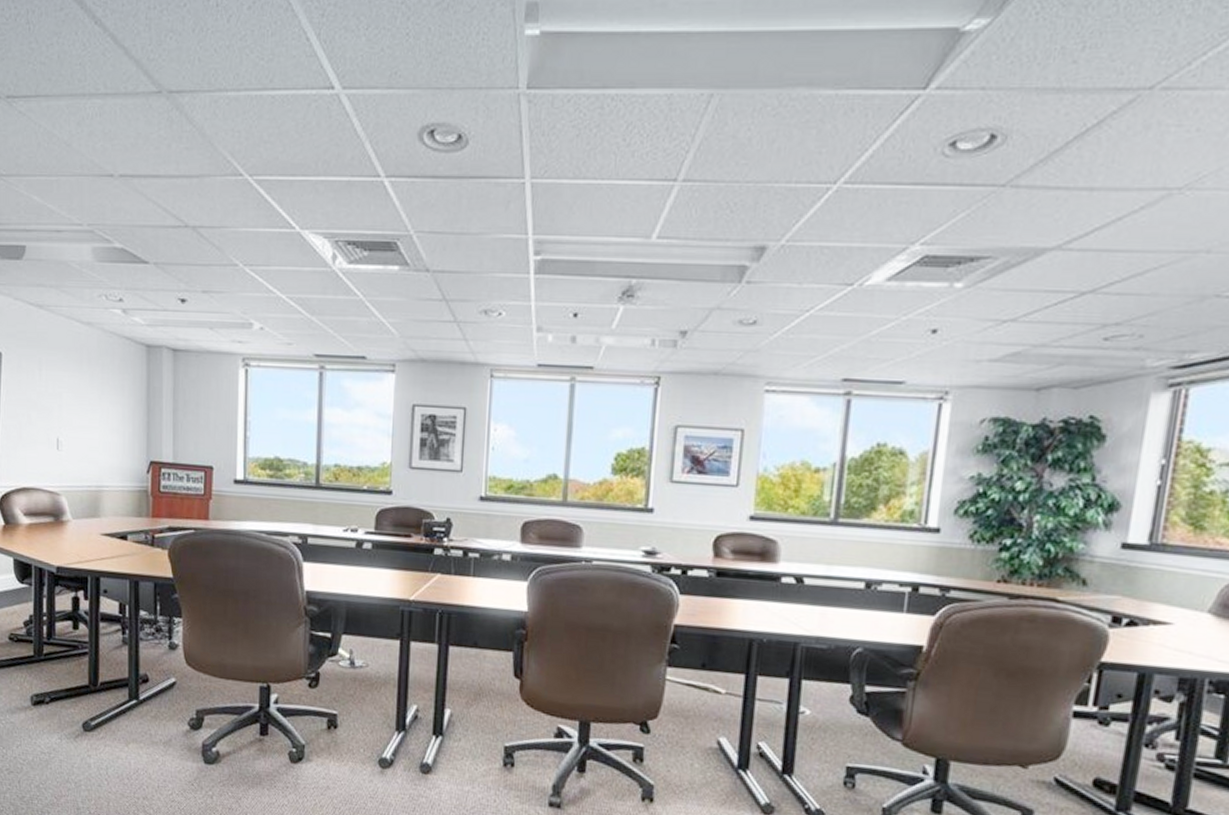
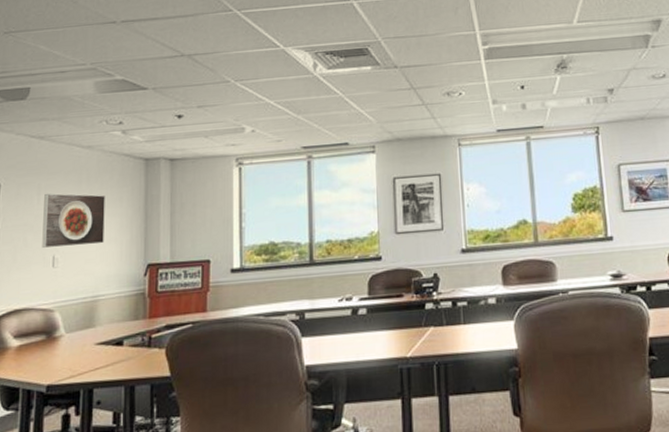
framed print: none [46,371,107,433] -> present [42,193,105,248]

